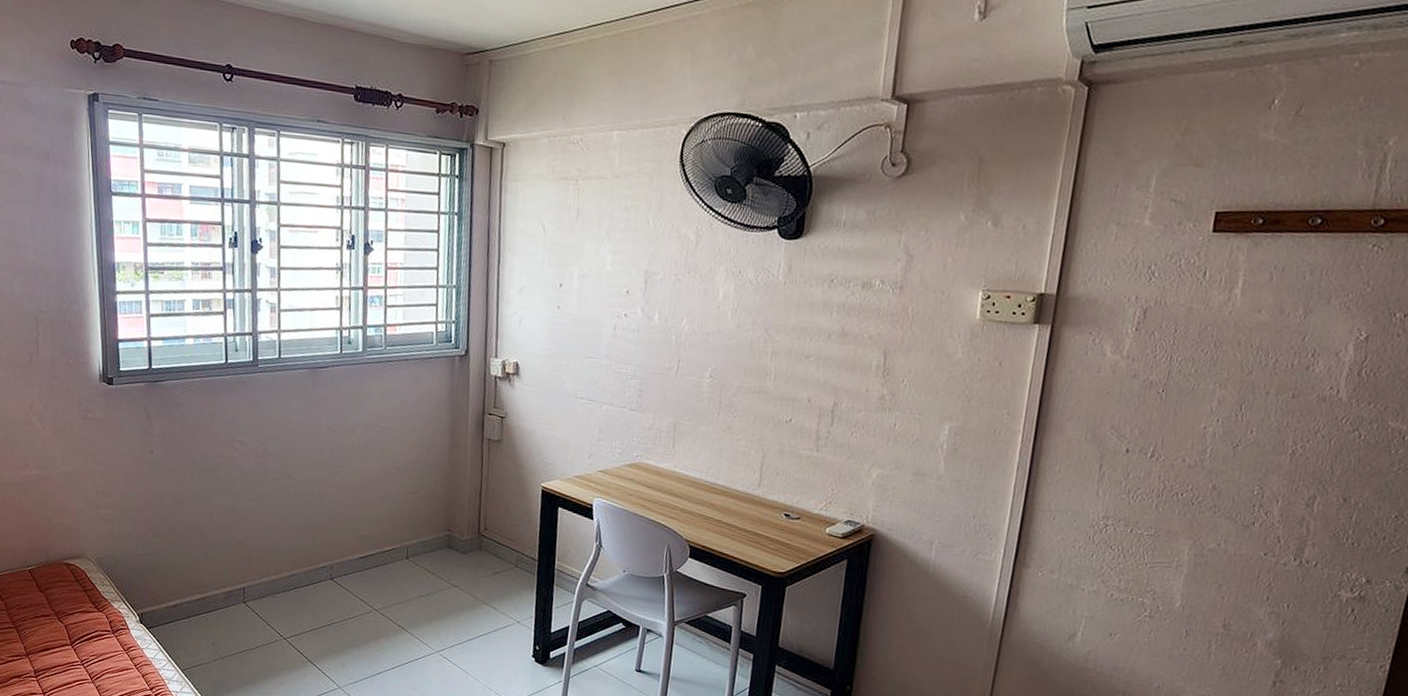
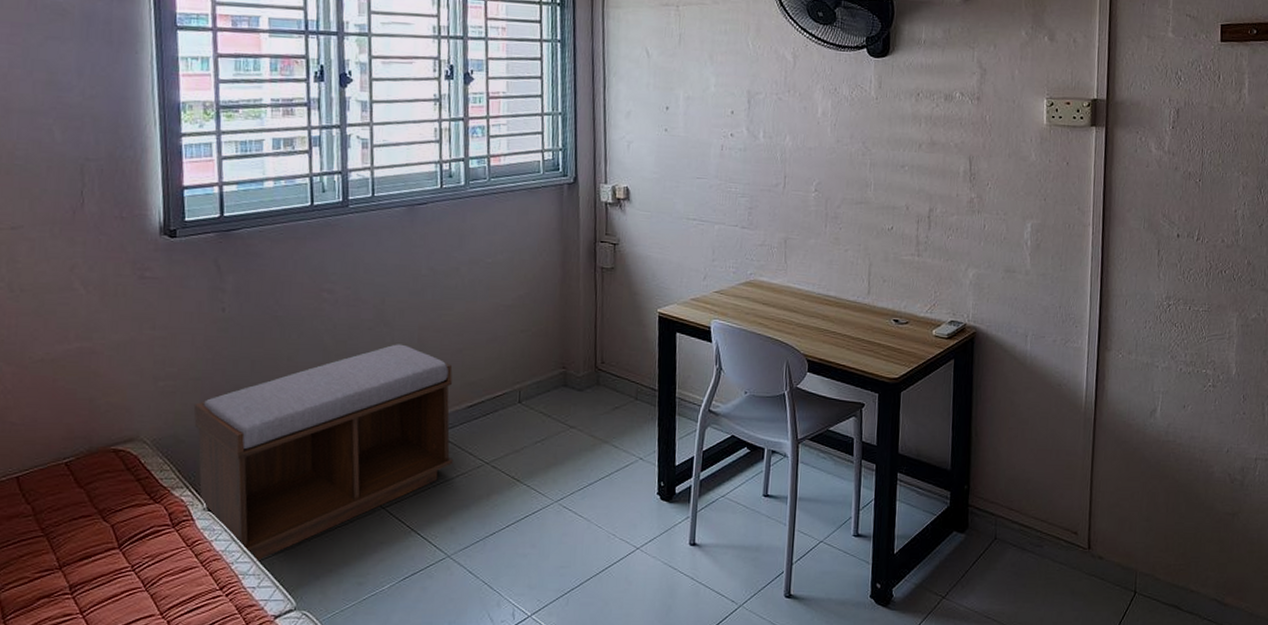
bench: none [128,494,347,671] -> present [193,344,454,562]

